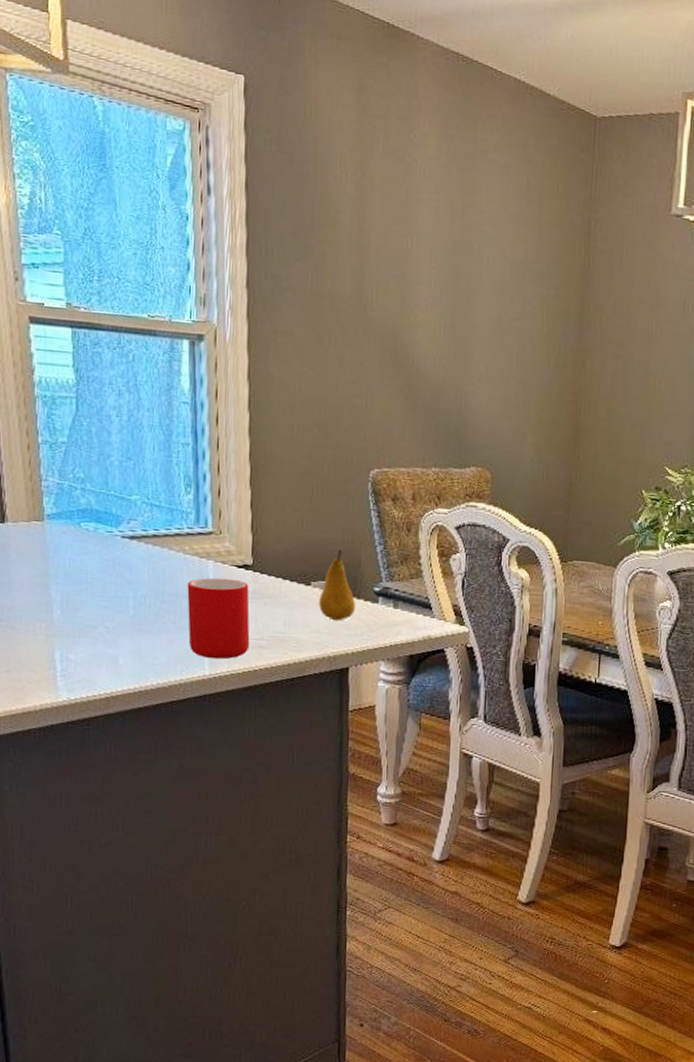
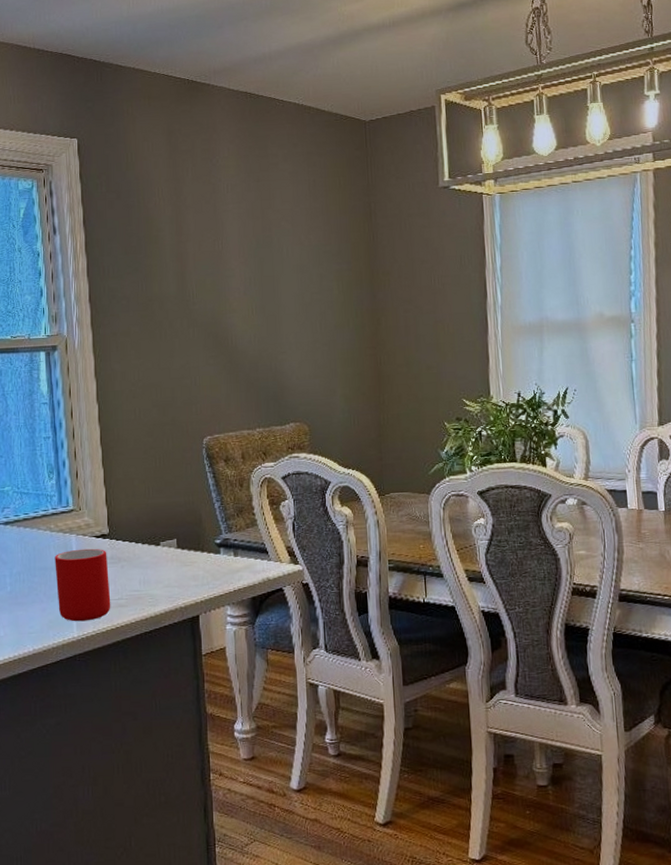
fruit: present [319,550,356,621] -> none [168,511,201,575]

